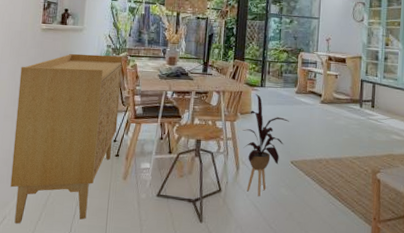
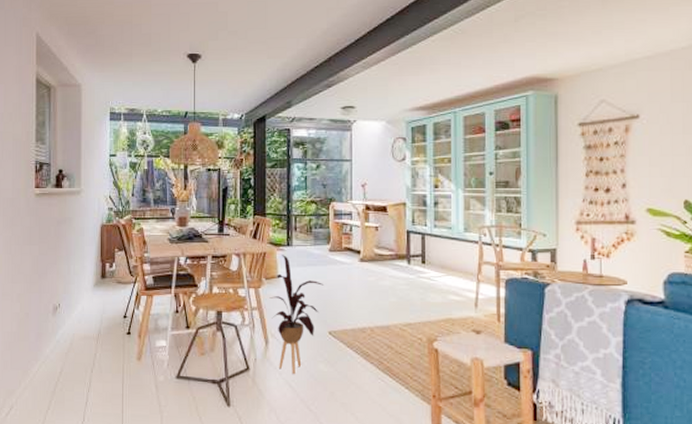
sideboard: present [10,53,123,224] -> none [15,219,127,414]

